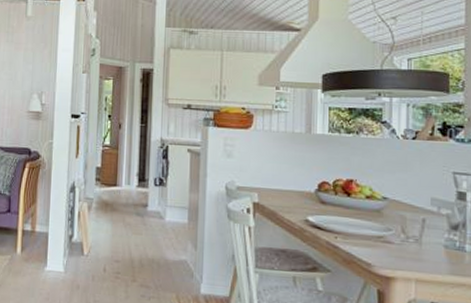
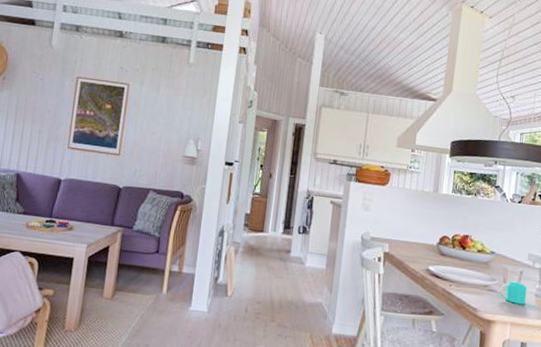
cup: none [398,230,433,258] -> present [499,281,528,305]

